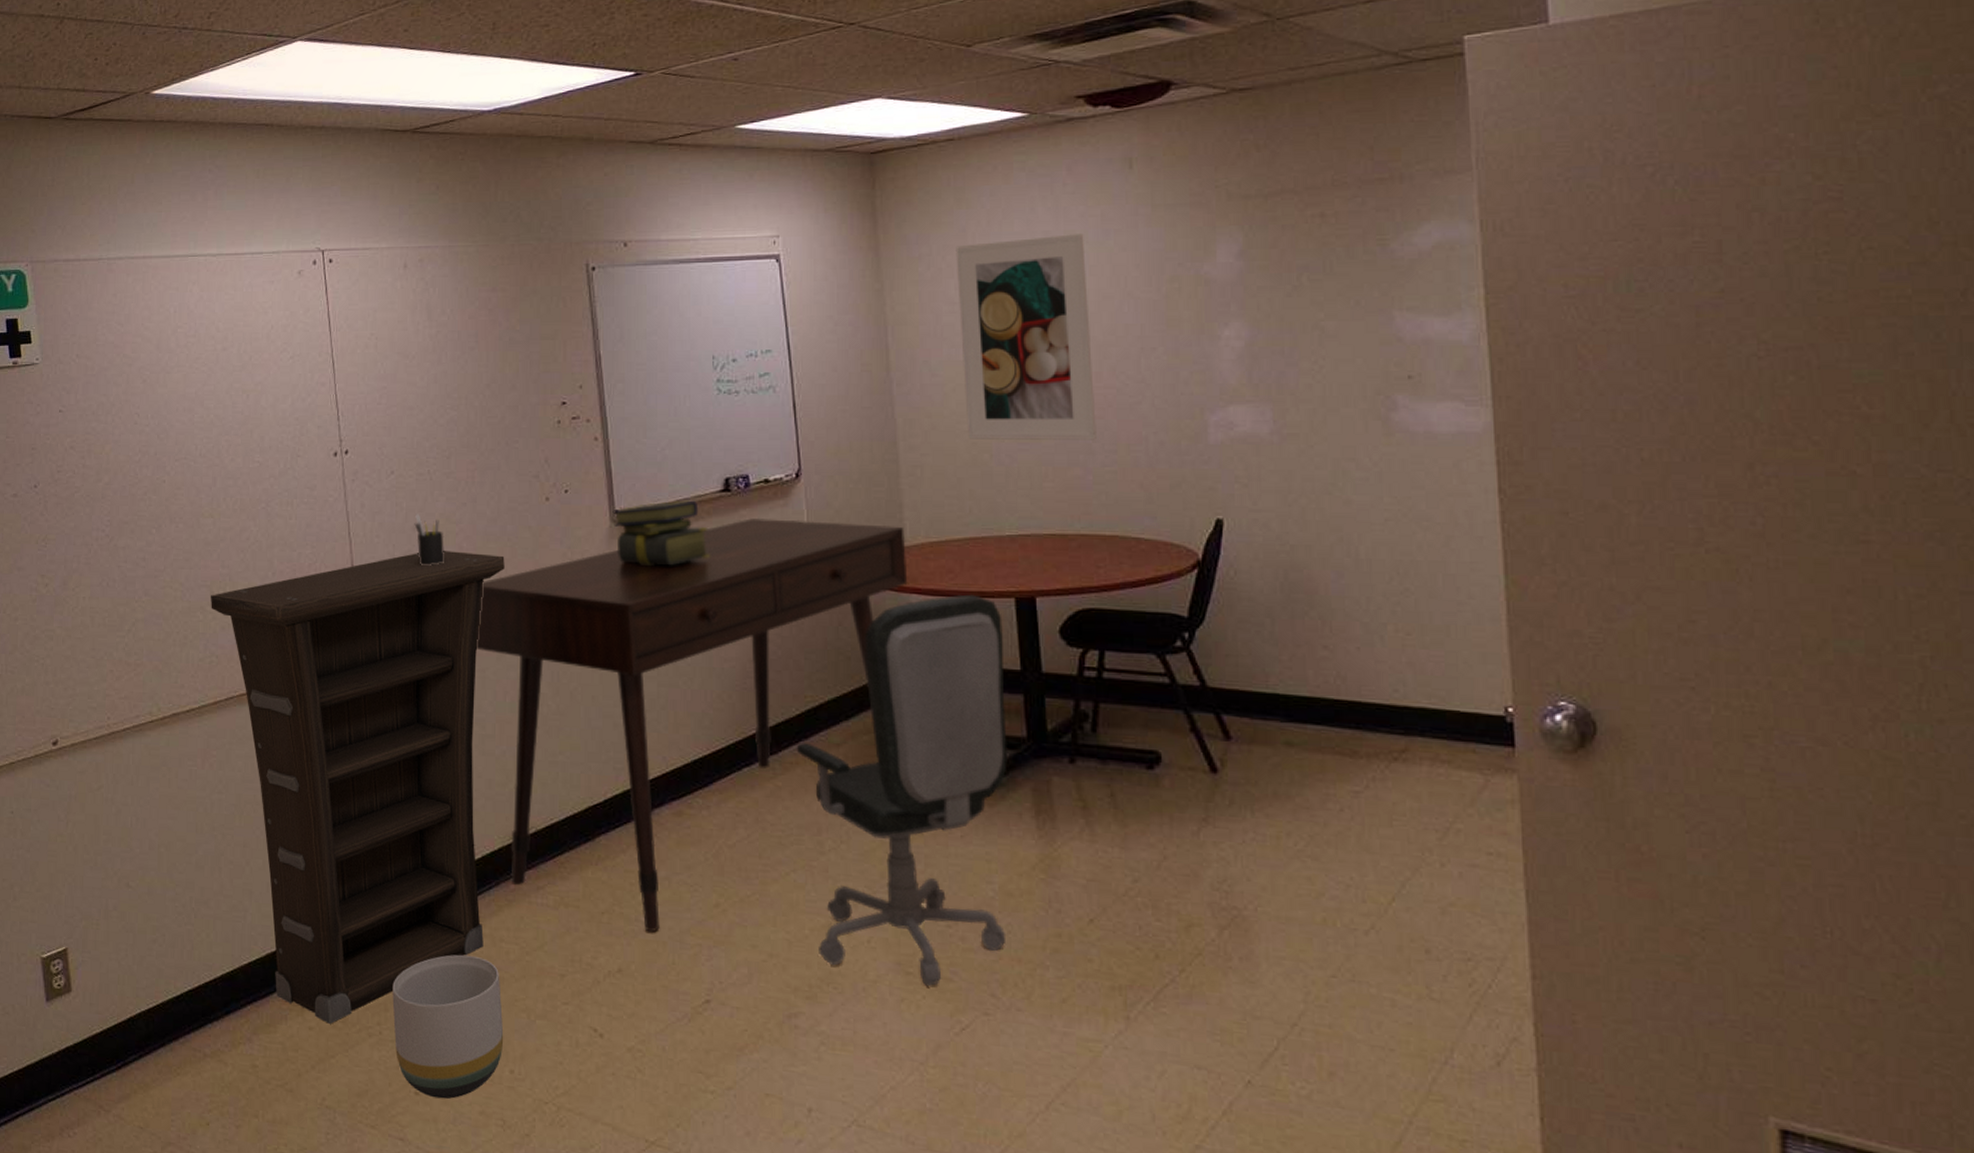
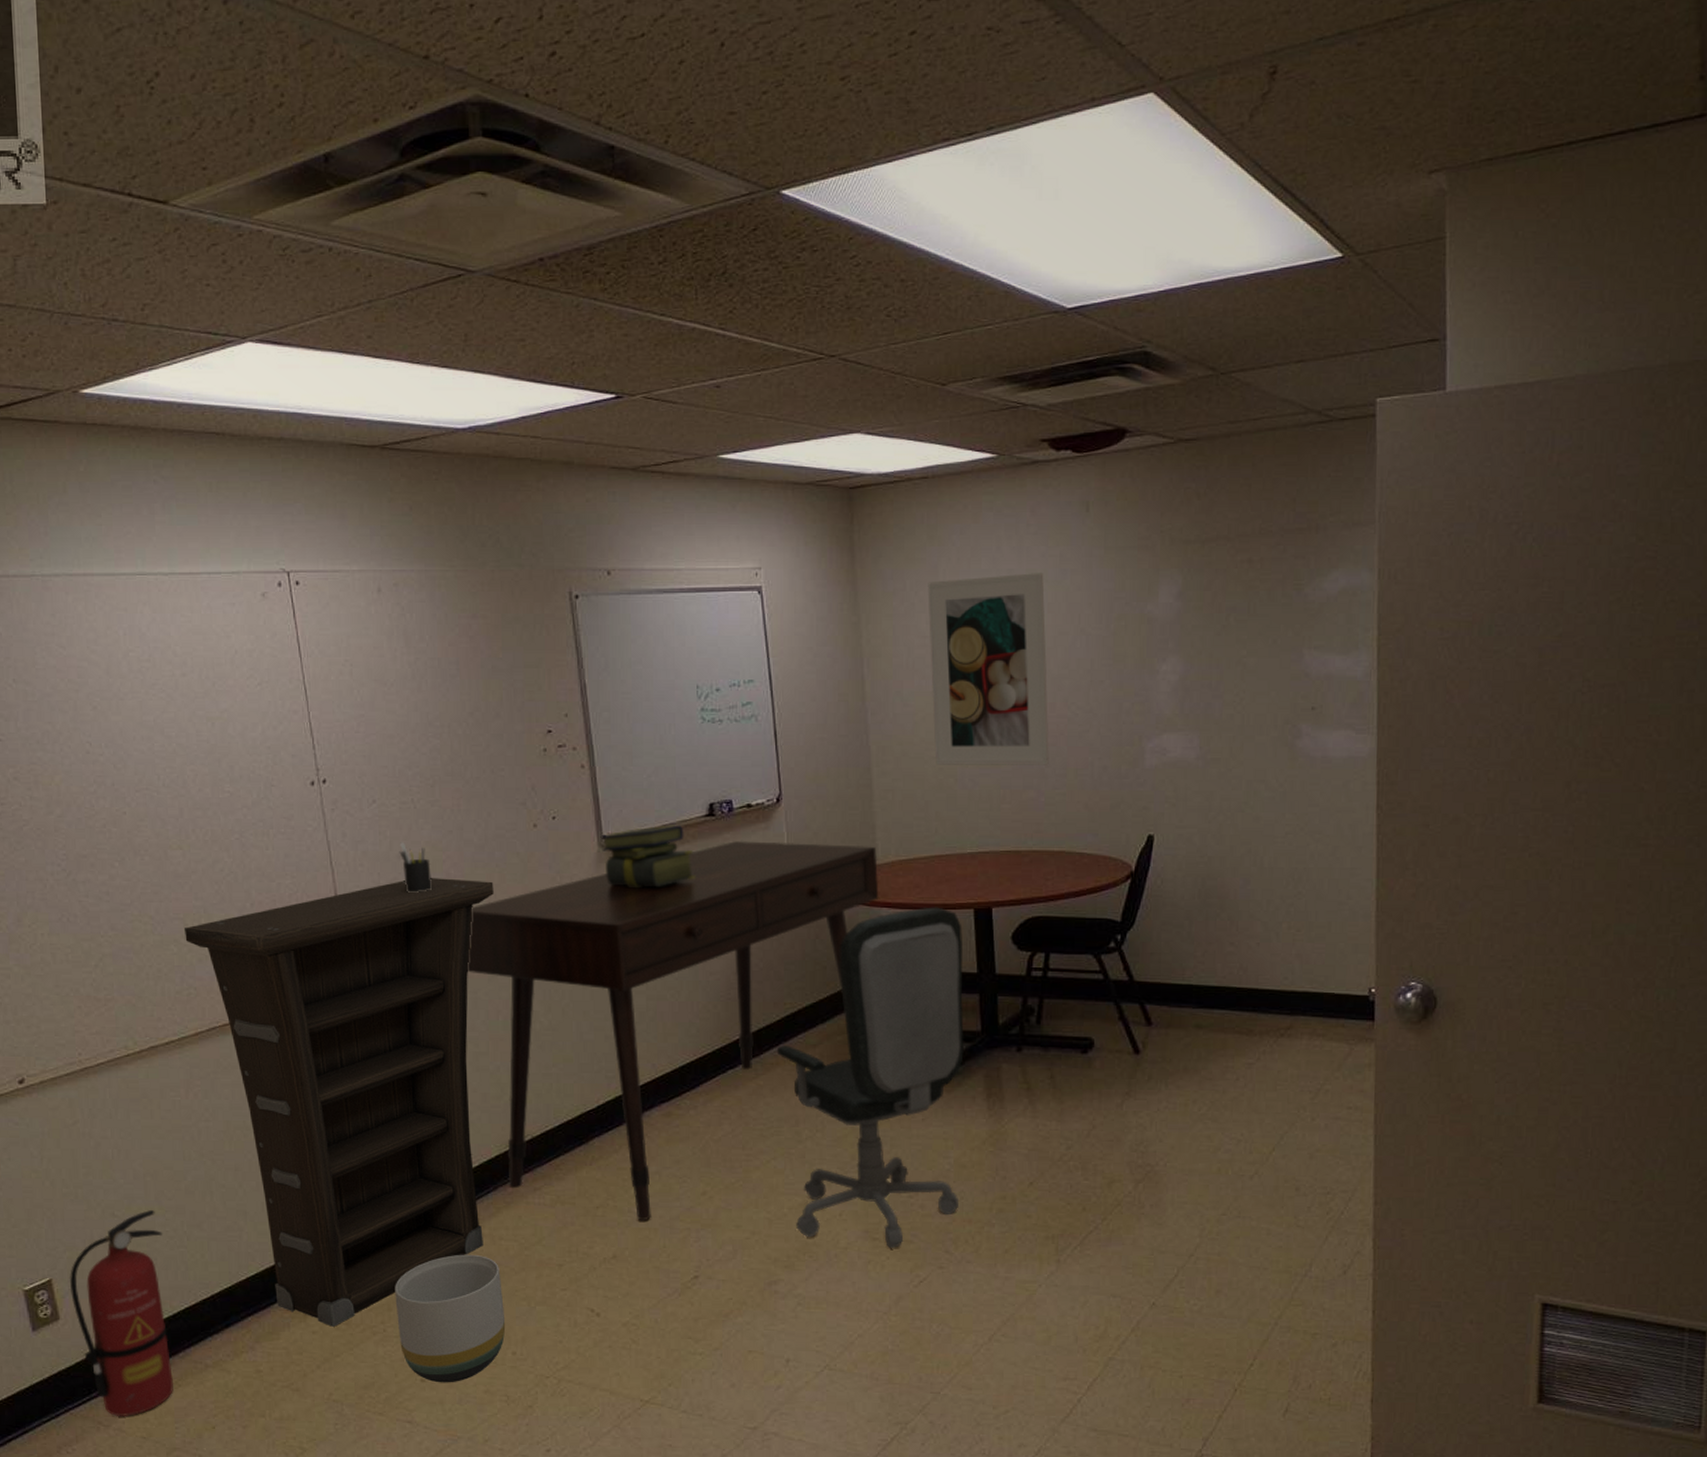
fire extinguisher: none [84,883,173,1103] -> present [70,1210,174,1417]

